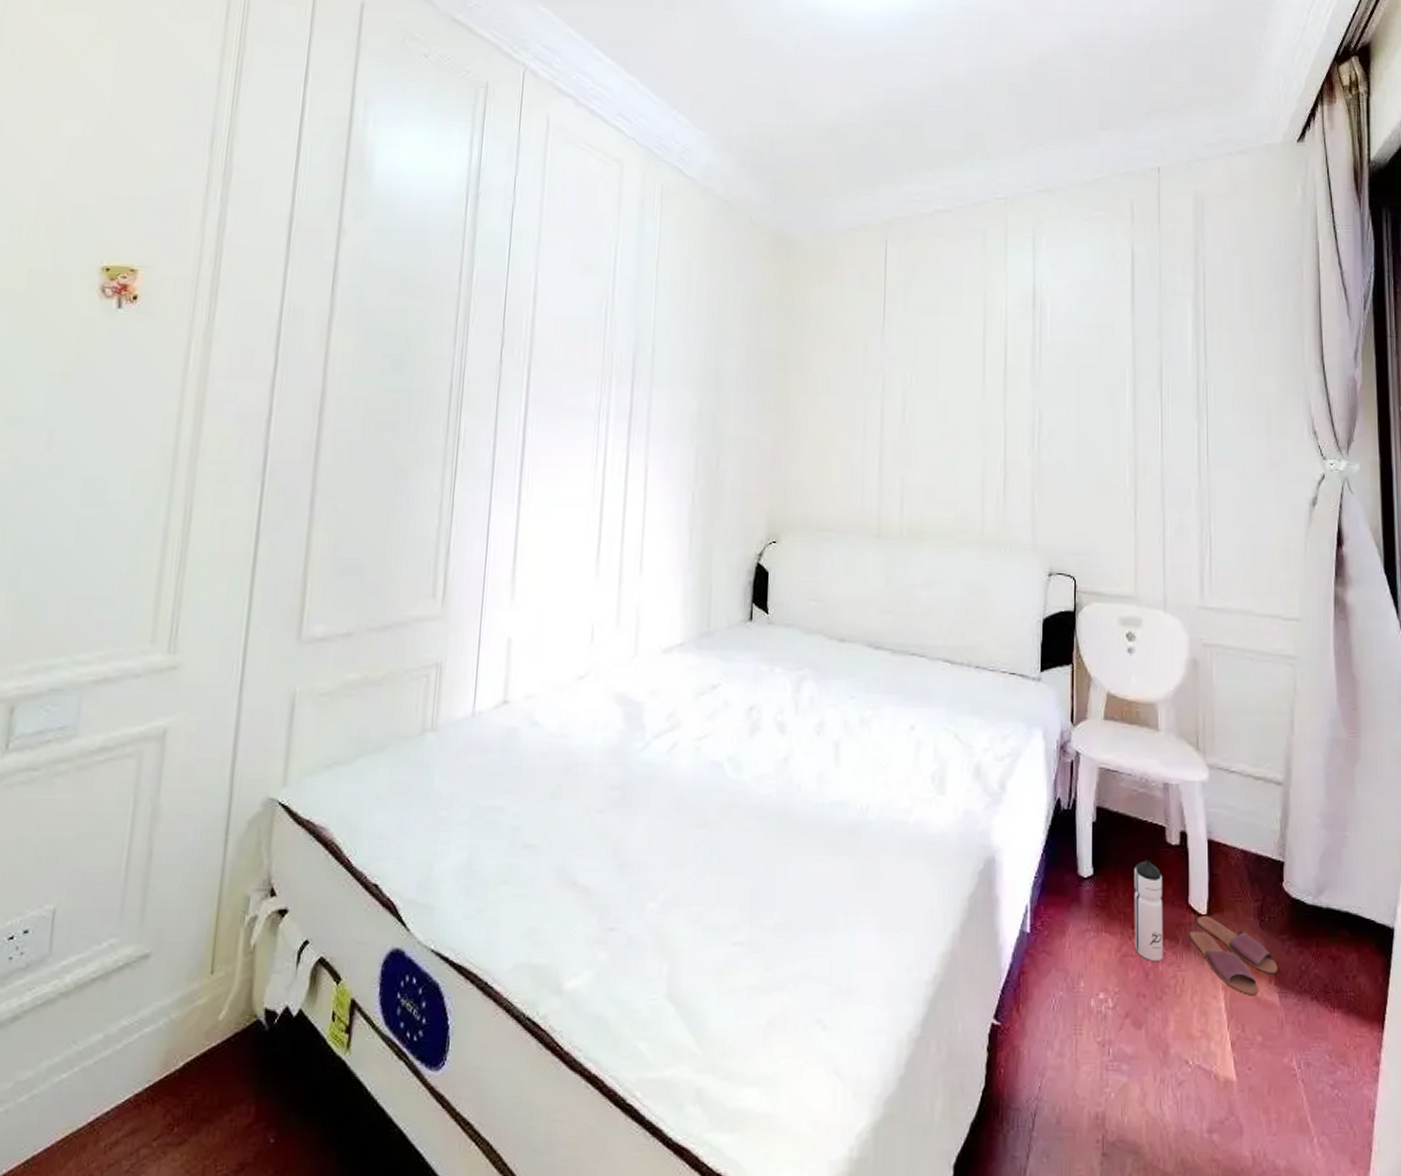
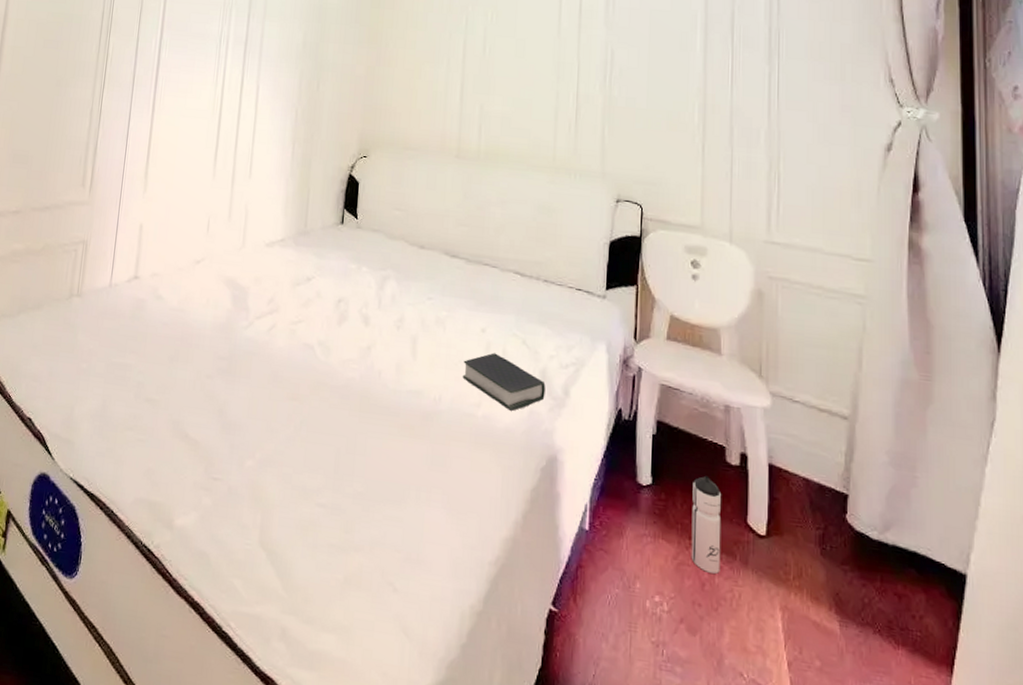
book: none [891,751,980,813] -> present [462,353,546,411]
slippers: present [1189,916,1279,996] -> none [747,536,840,621]

